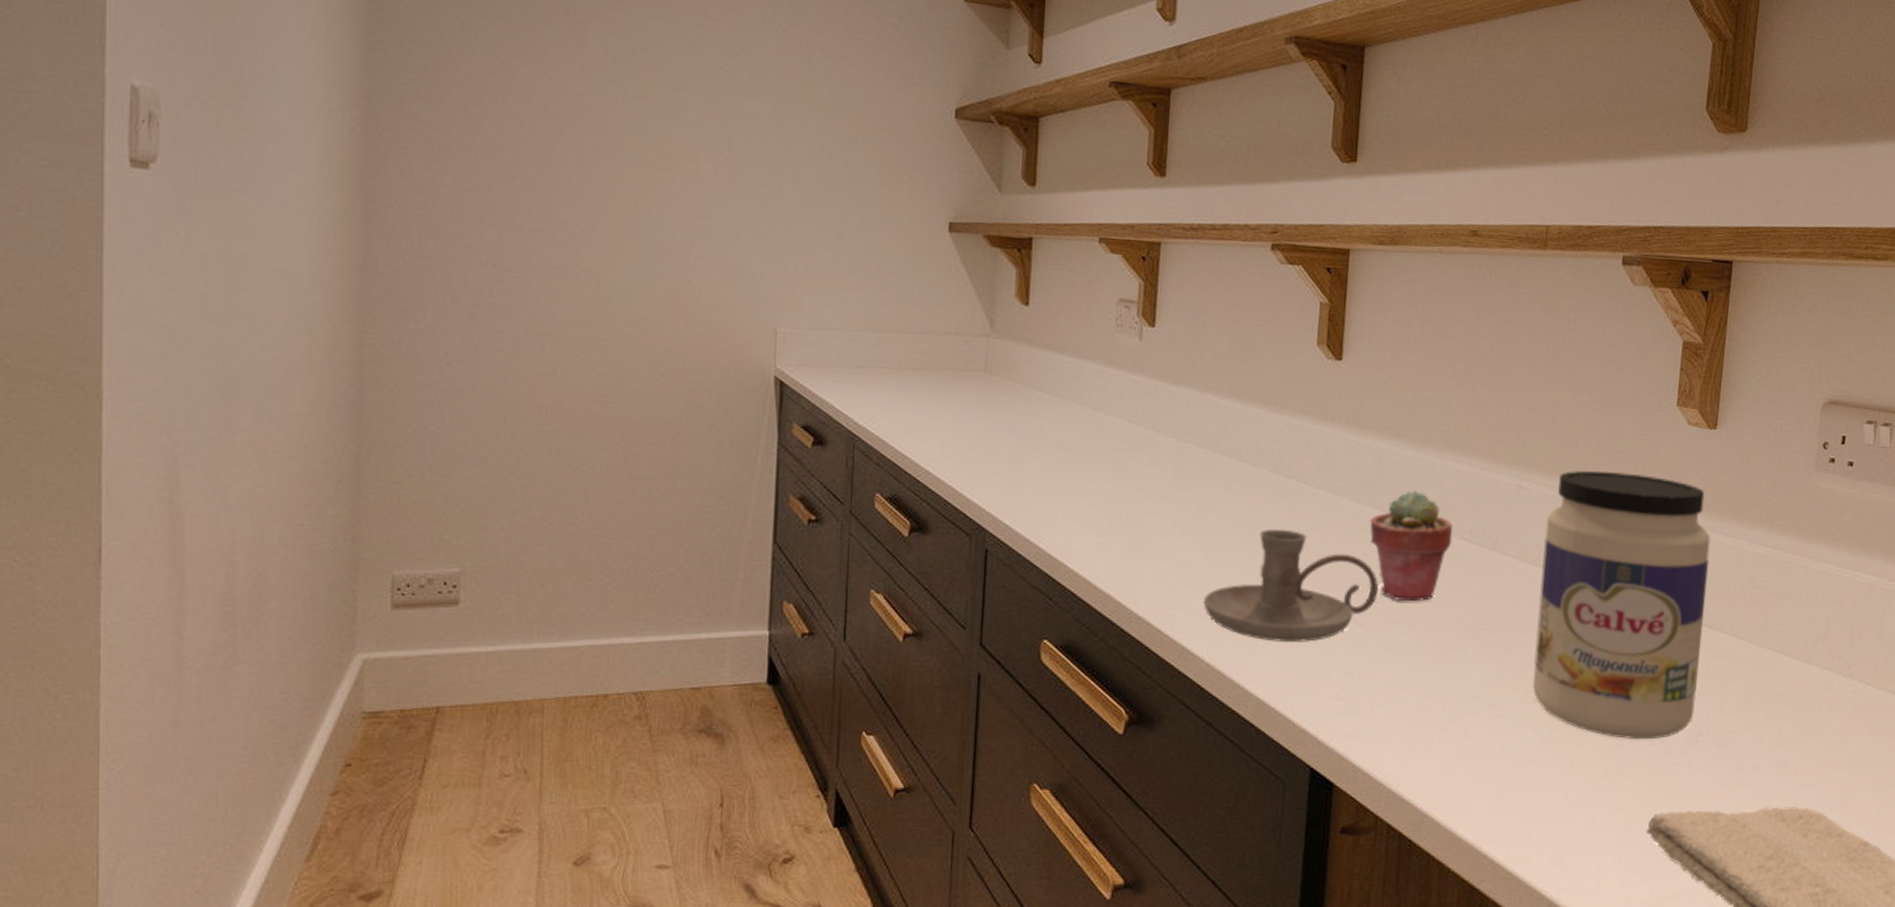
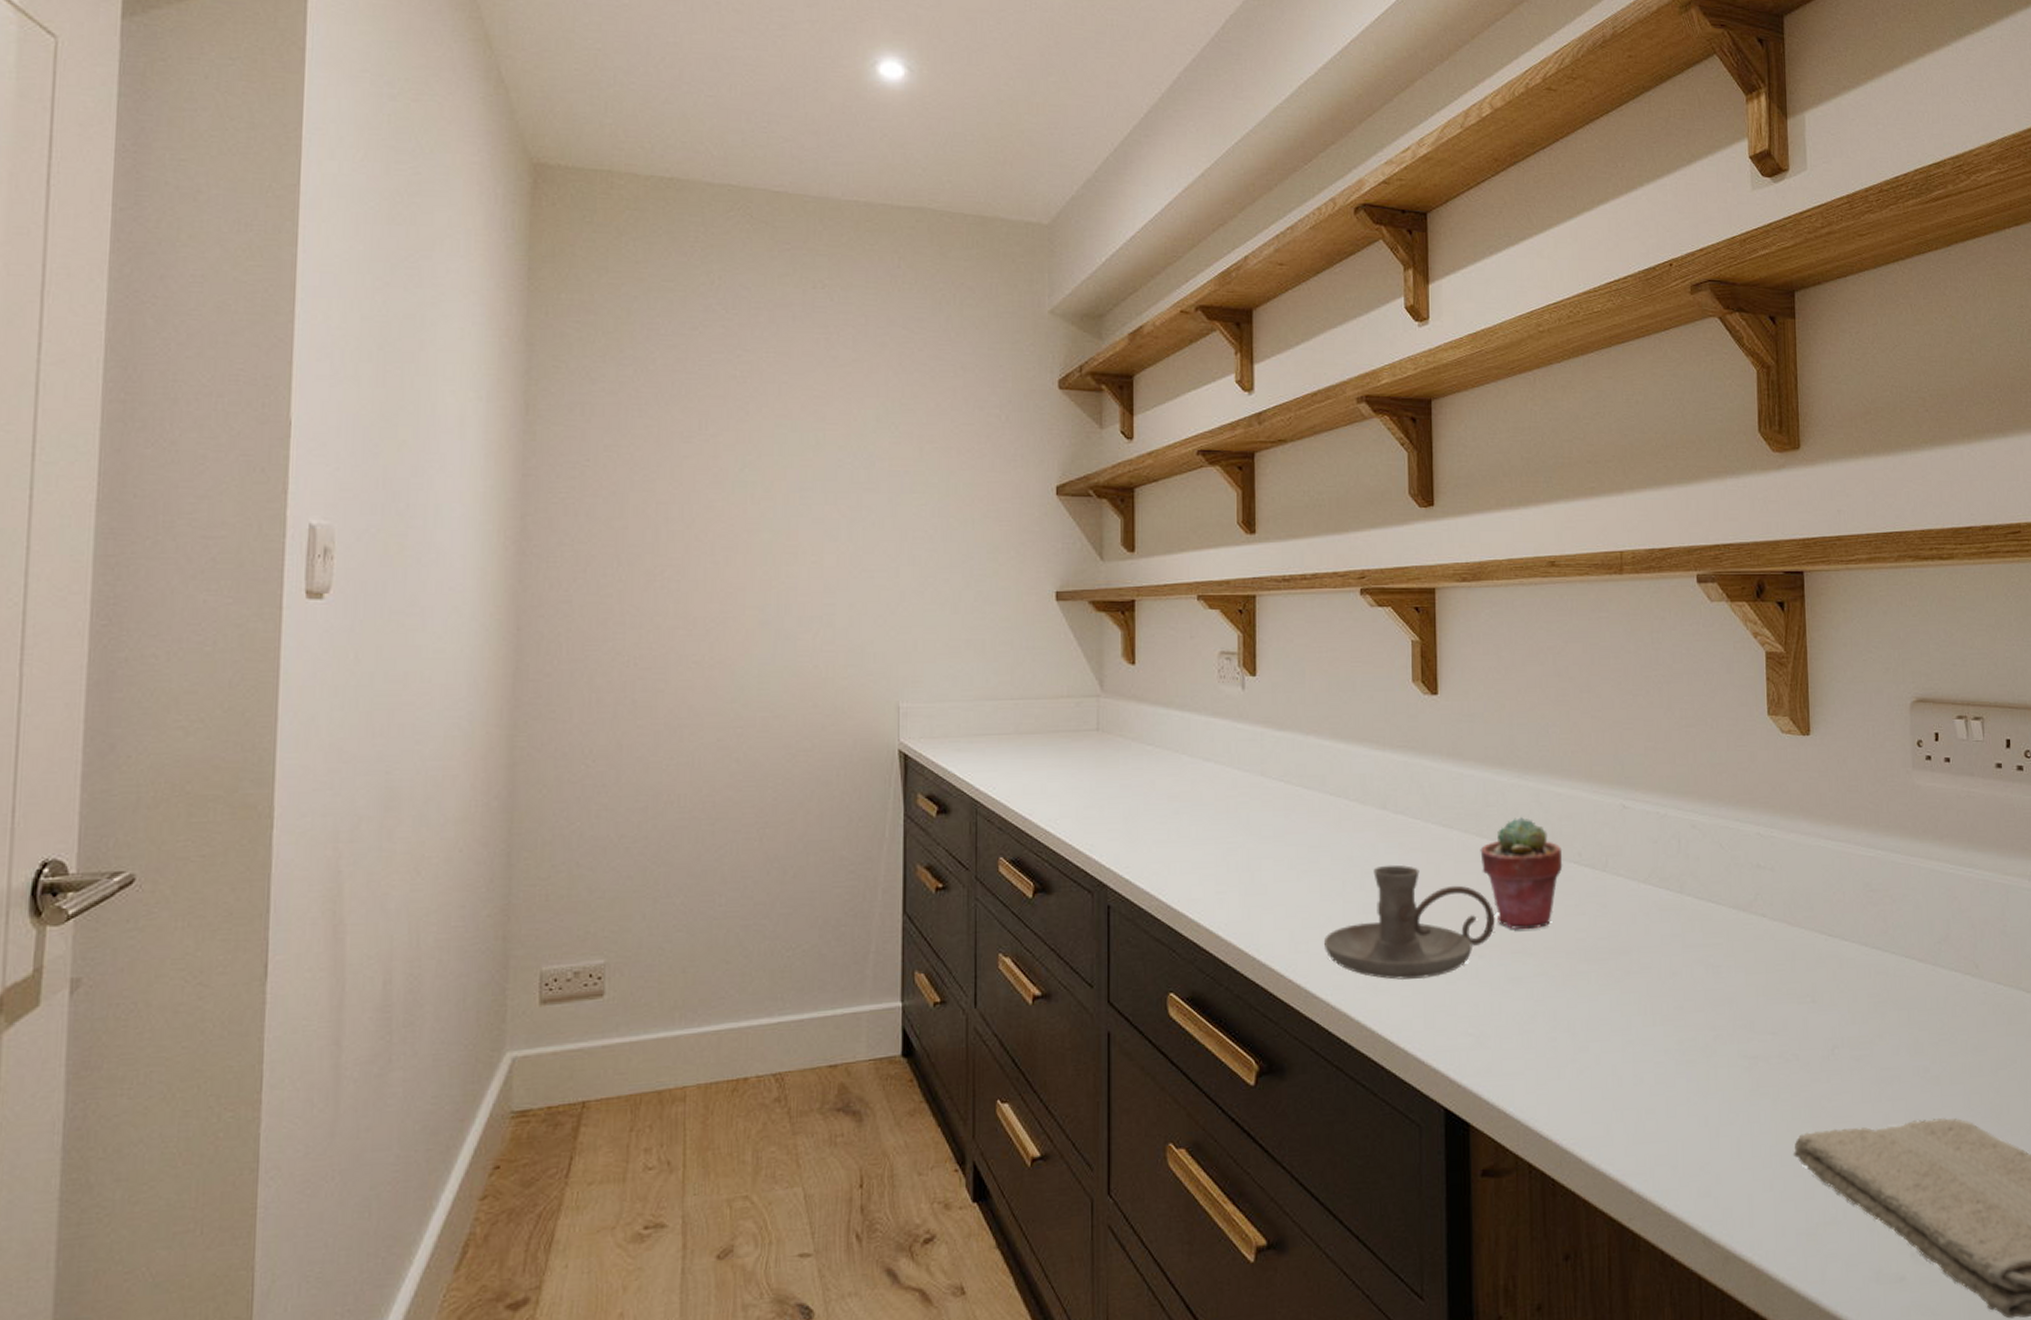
jar: present [1532,470,1711,740] -> none [1653,784,1826,1058]

